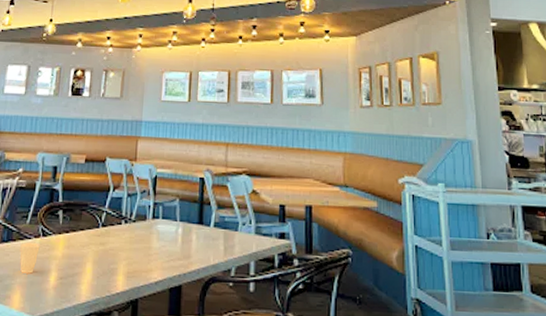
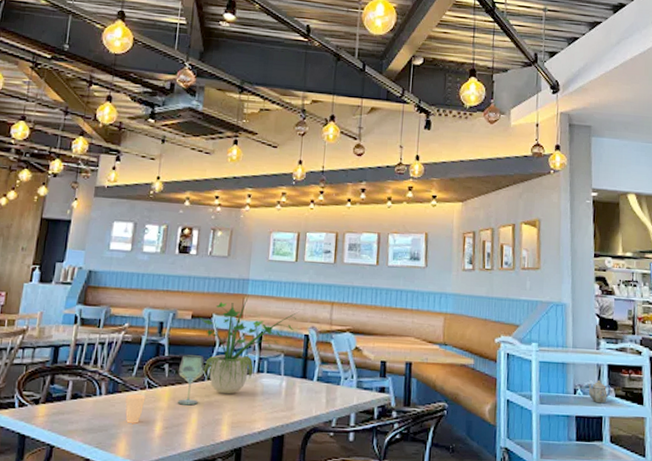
wine glass: none [72,200,99,254] -> present [177,355,205,406]
potted plant: none [92,136,193,242] -> present [199,294,299,394]
teapot: none [501,222,527,249] -> present [587,380,611,404]

